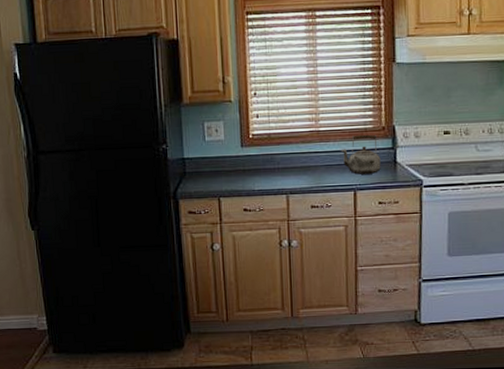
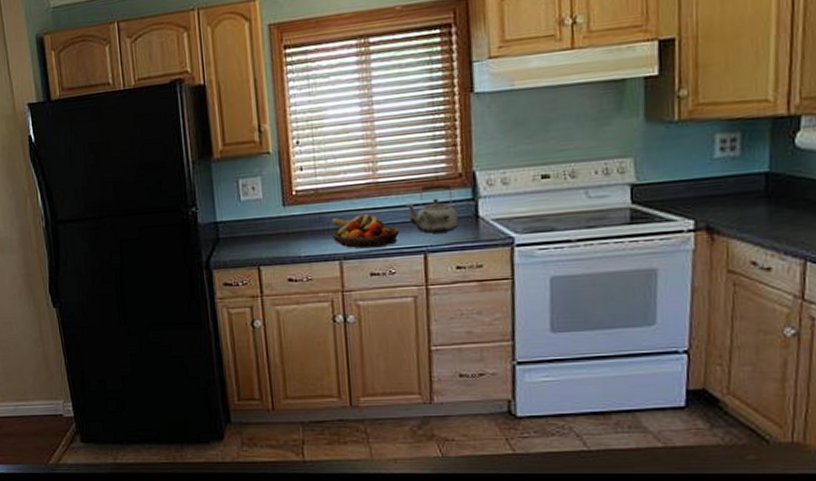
fruit bowl: none [280,157,335,185] -> present [331,214,400,248]

